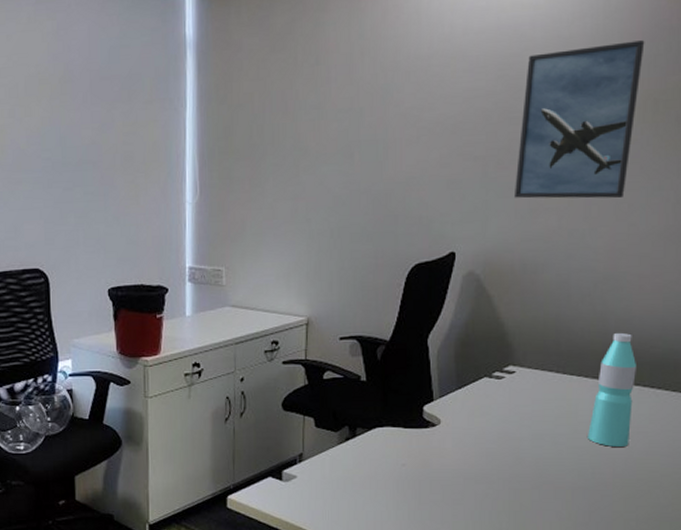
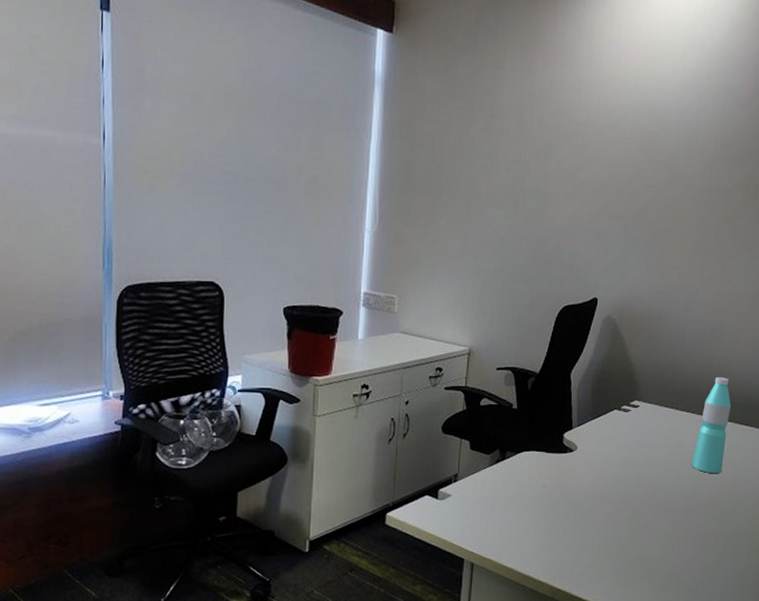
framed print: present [513,40,645,199] -> none [646,133,751,263]

